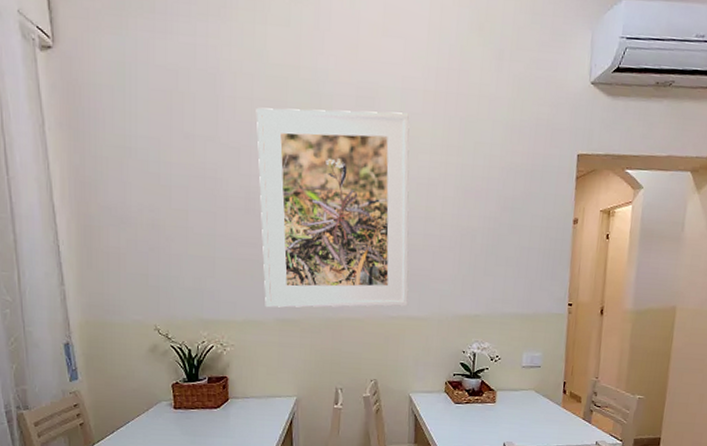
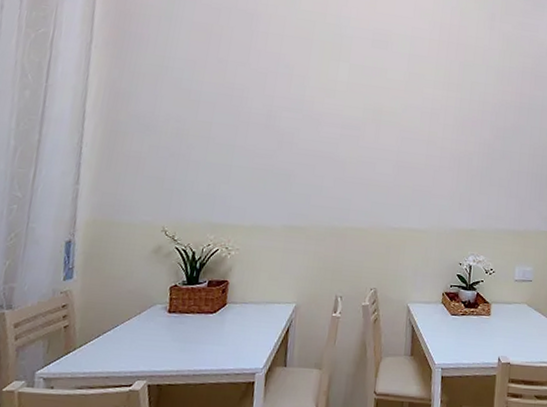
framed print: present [256,107,410,308] -> none [274,42,417,219]

